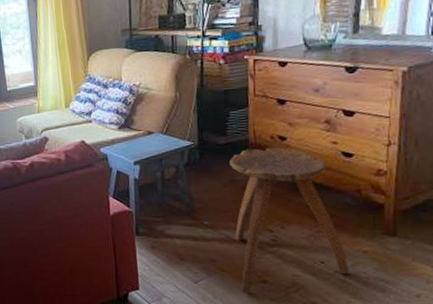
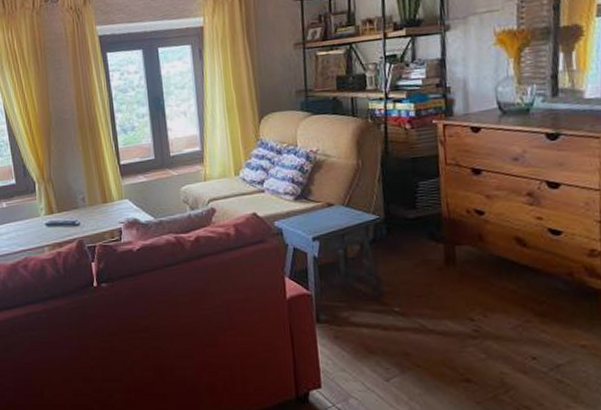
stool: present [229,147,350,292] -> none [421,222,567,393]

